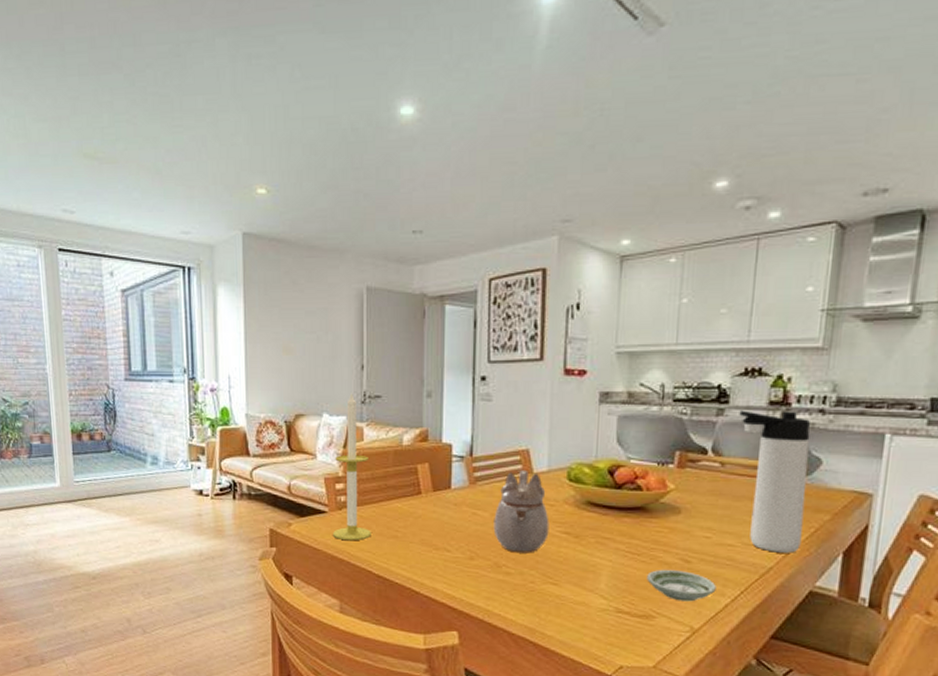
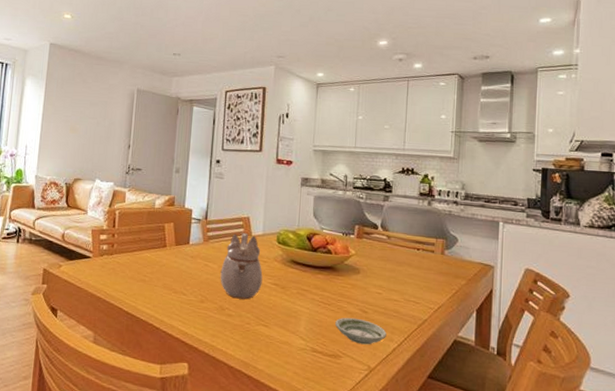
candle: present [333,391,371,541] -> none [94,164,128,282]
thermos bottle: present [739,410,811,553] -> none [399,198,449,309]

